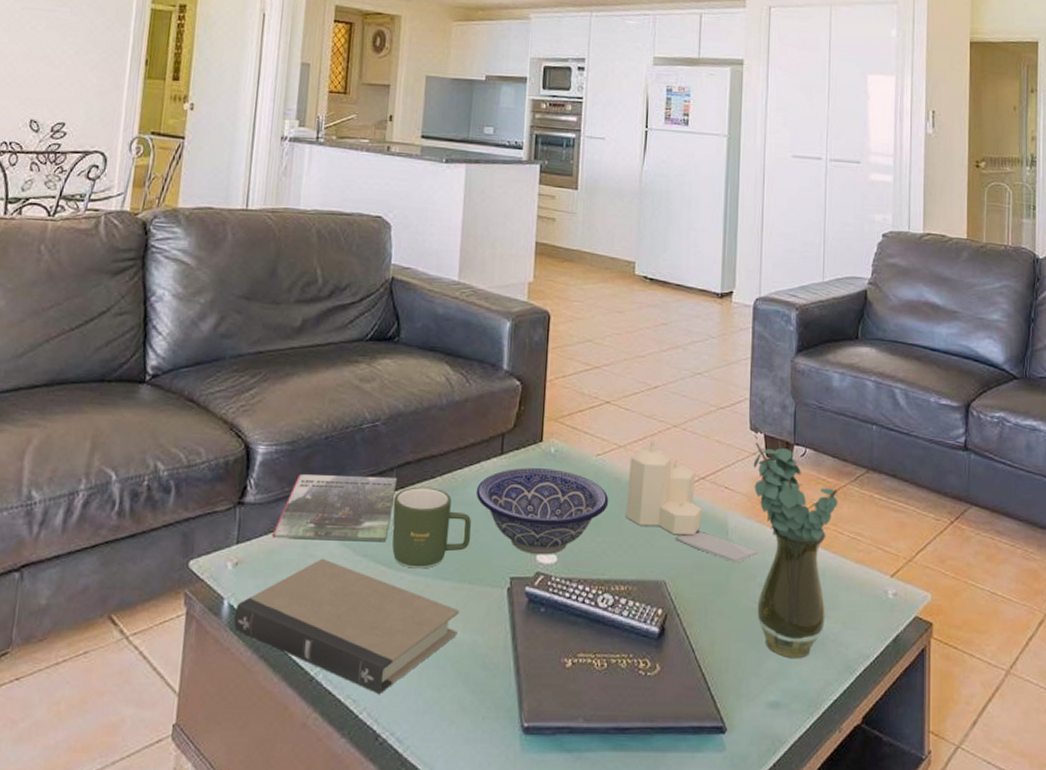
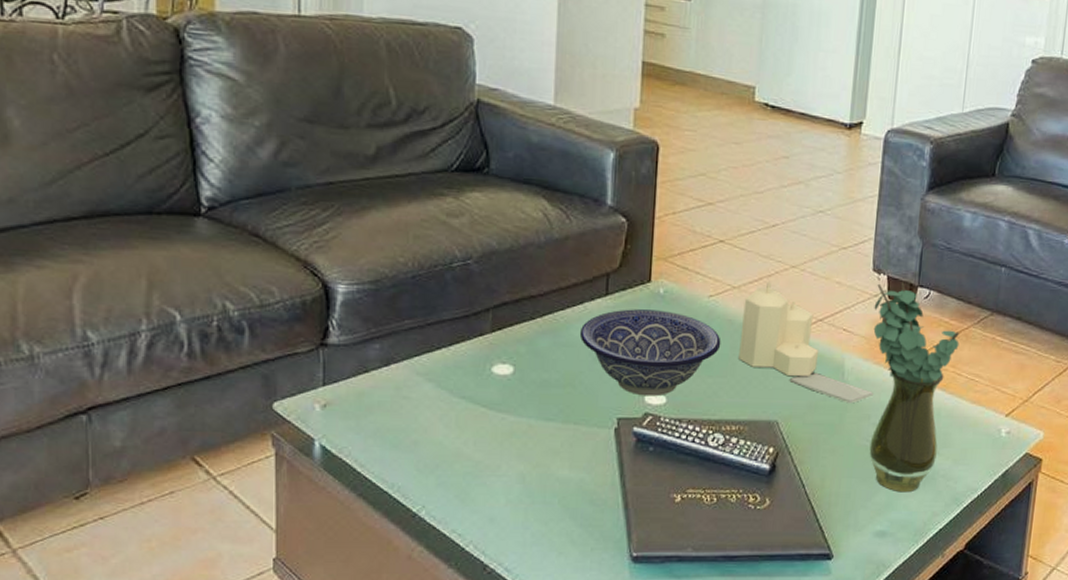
book: present [233,558,459,694] -> none [327,400,565,528]
magazine: present [271,474,398,542] -> none [360,315,494,384]
mug: present [392,486,471,569] -> none [490,328,575,410]

